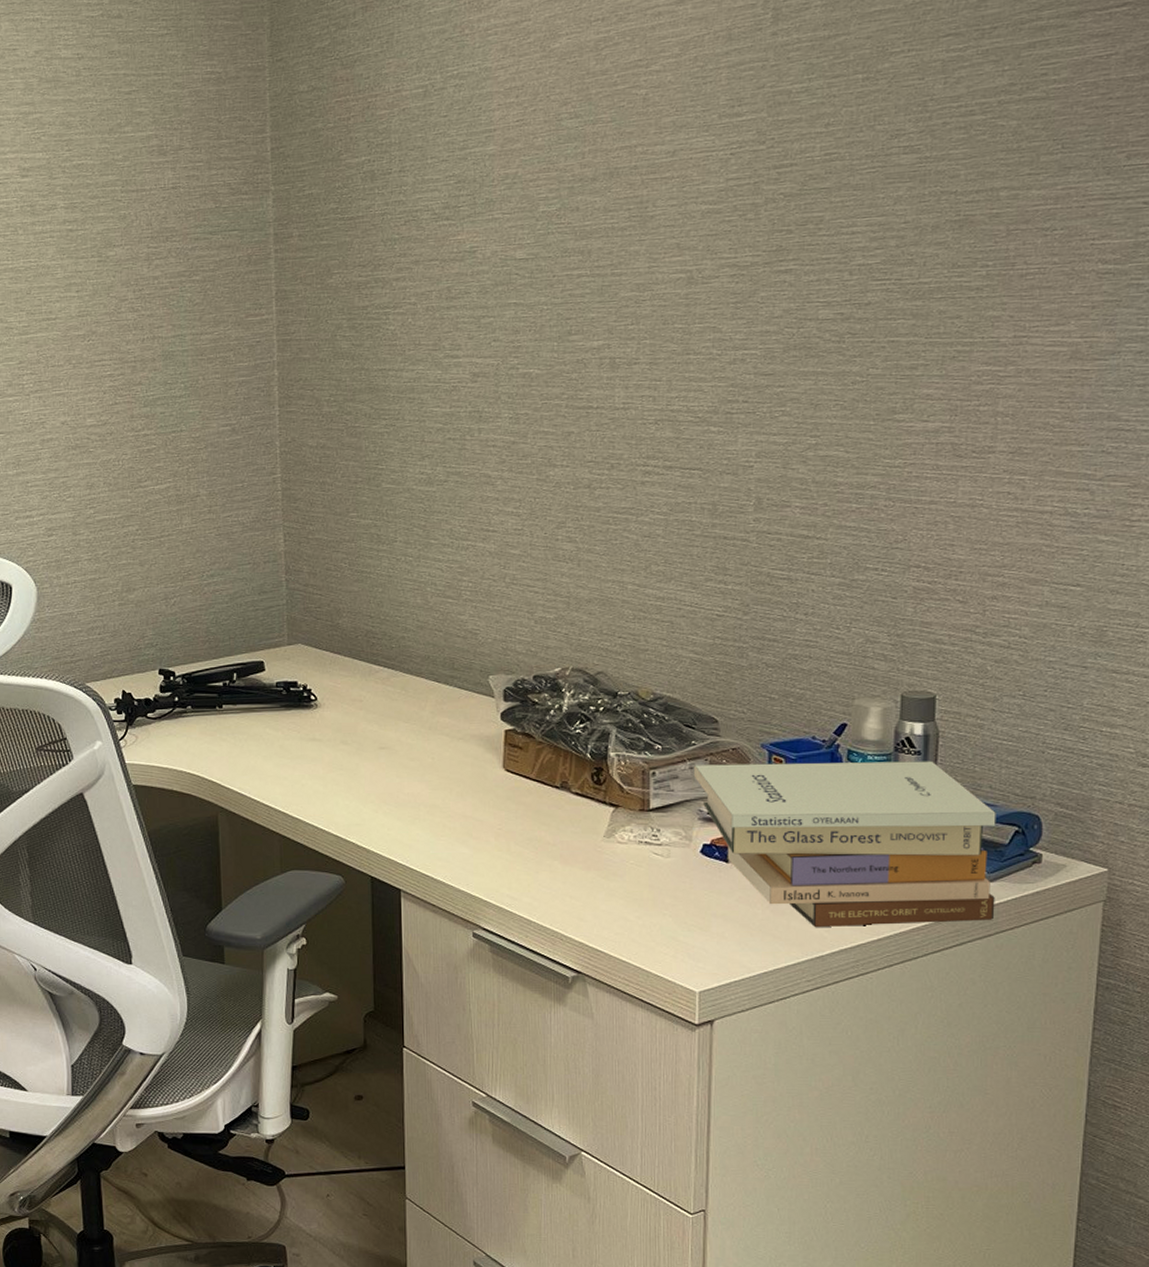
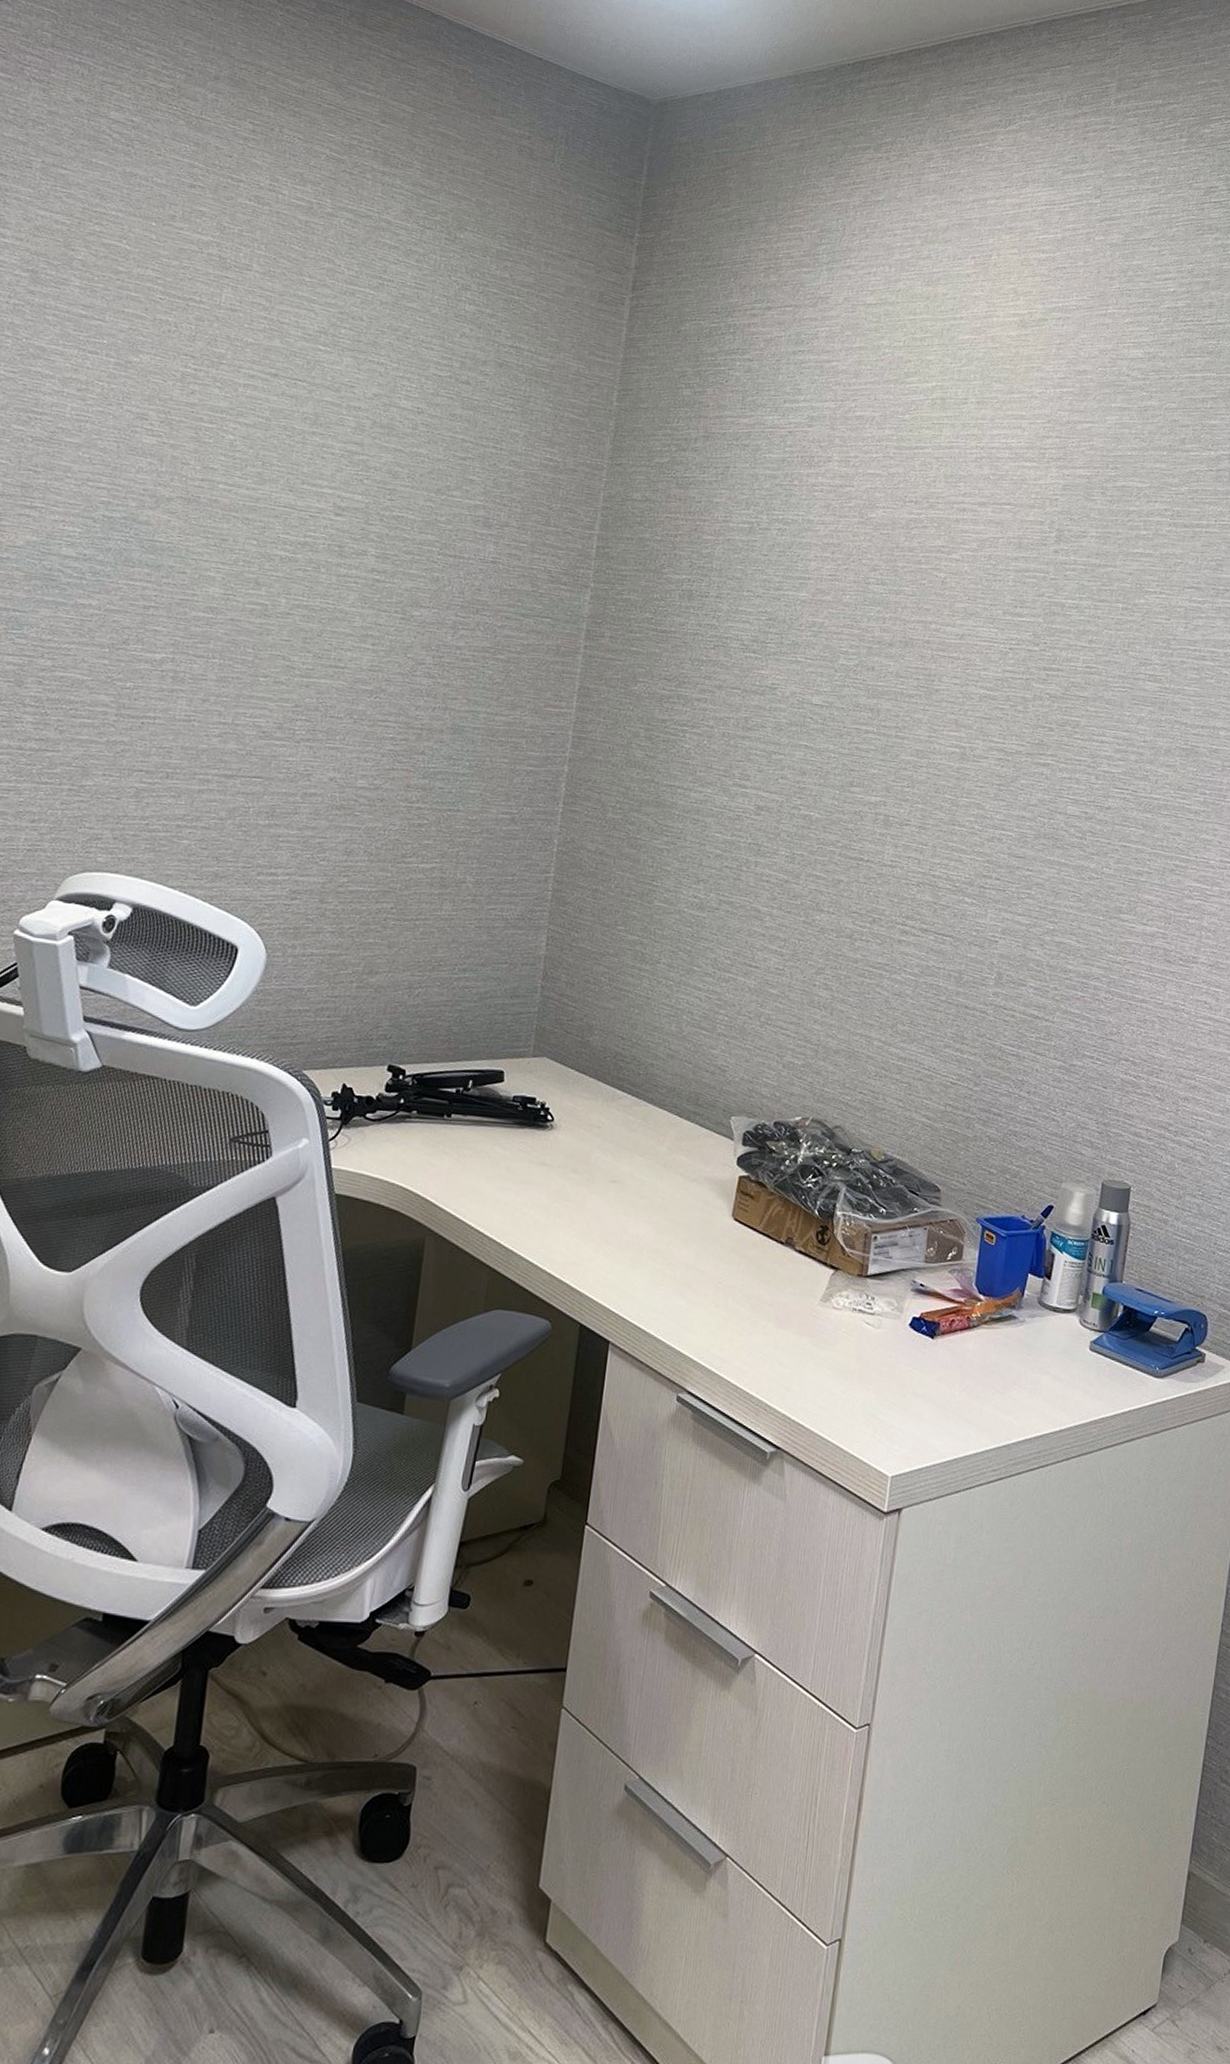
books: present [694,761,996,927] -> none [912,1233,1171,1418]

